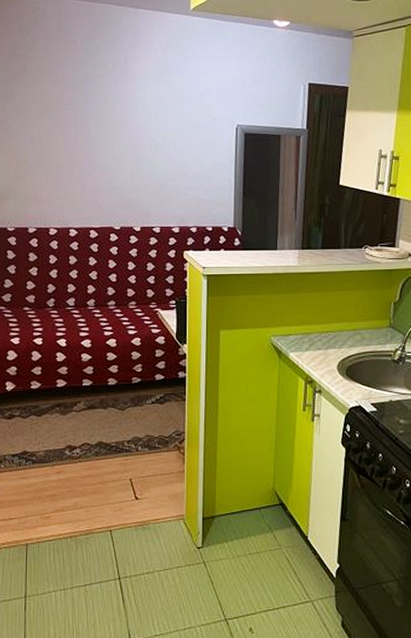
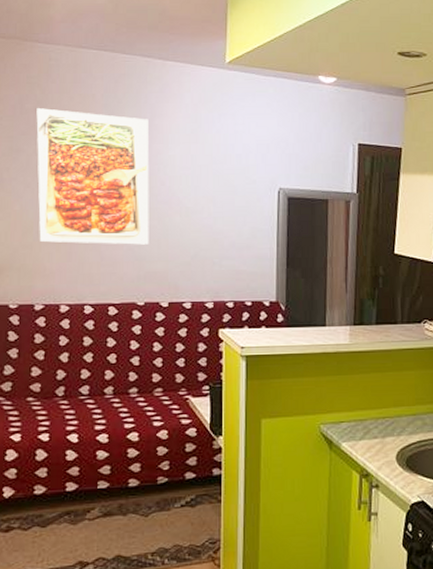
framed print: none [27,54,124,176] -> present [36,108,149,245]

